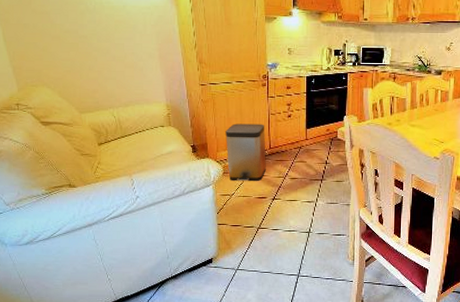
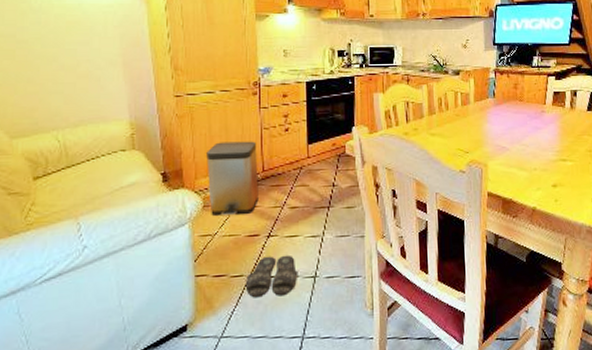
slippers: none [255,214,296,244] -> present [245,255,298,298]

